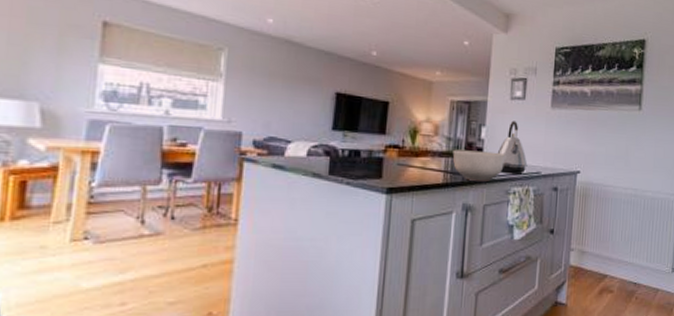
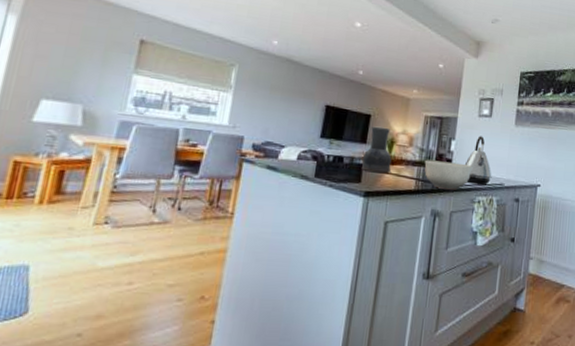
vase: none [382,114,416,167] -> present [362,126,392,173]

